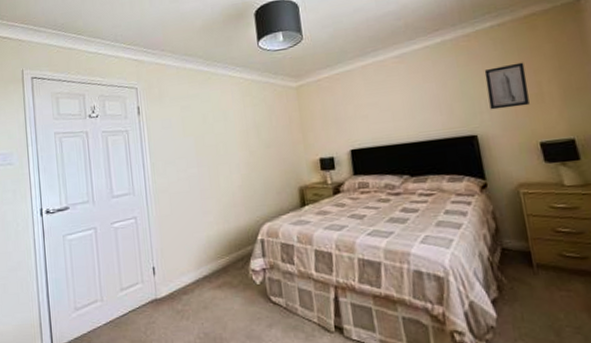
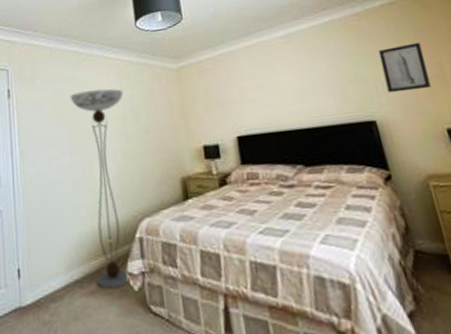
floor lamp: none [196,106,253,284] -> present [70,89,130,290]

